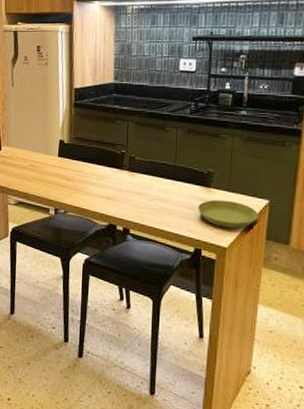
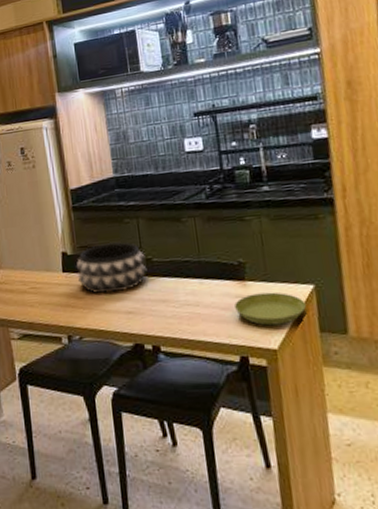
decorative bowl: none [70,138,130,180] -> present [76,241,147,294]

